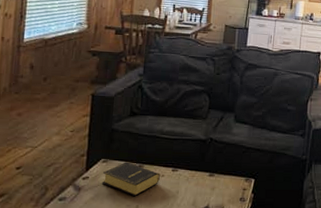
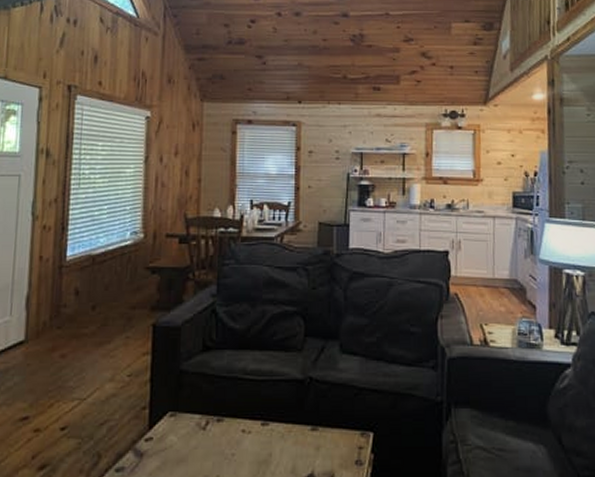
book: present [101,162,160,197] -> none [170,415,246,464]

